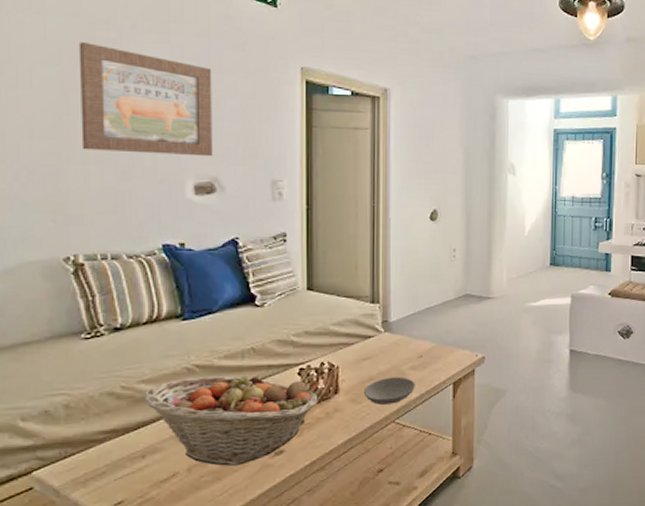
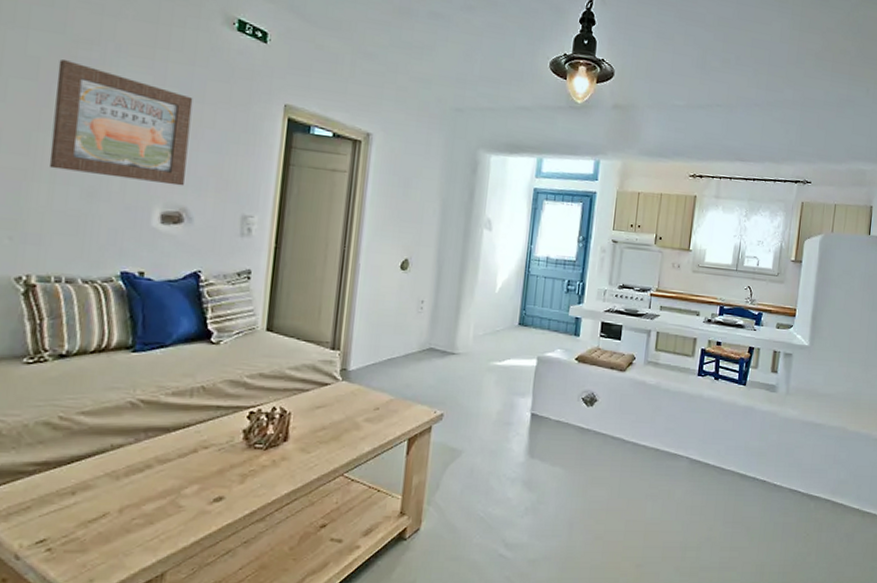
fruit basket: present [143,375,318,466] -> none [81,412,266,510]
bowl: present [363,376,415,405] -> none [313,428,369,456]

